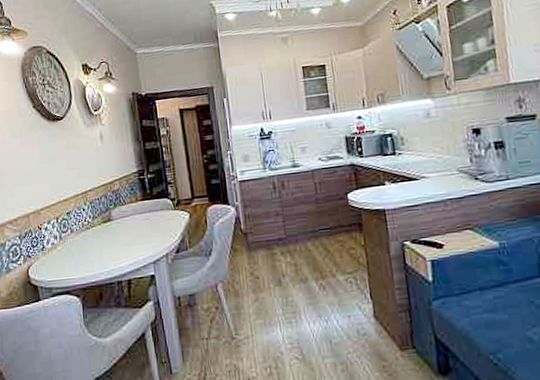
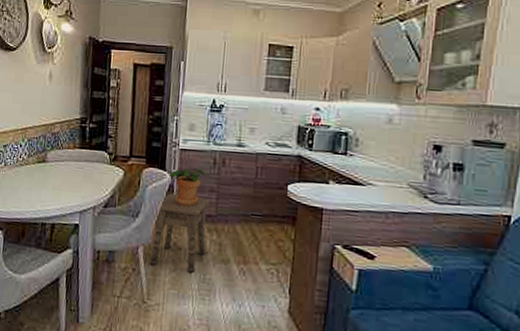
side table: none [228,223,283,300] -> present [149,193,210,274]
potted plant: none [232,195,268,236] -> present [167,167,205,207]

